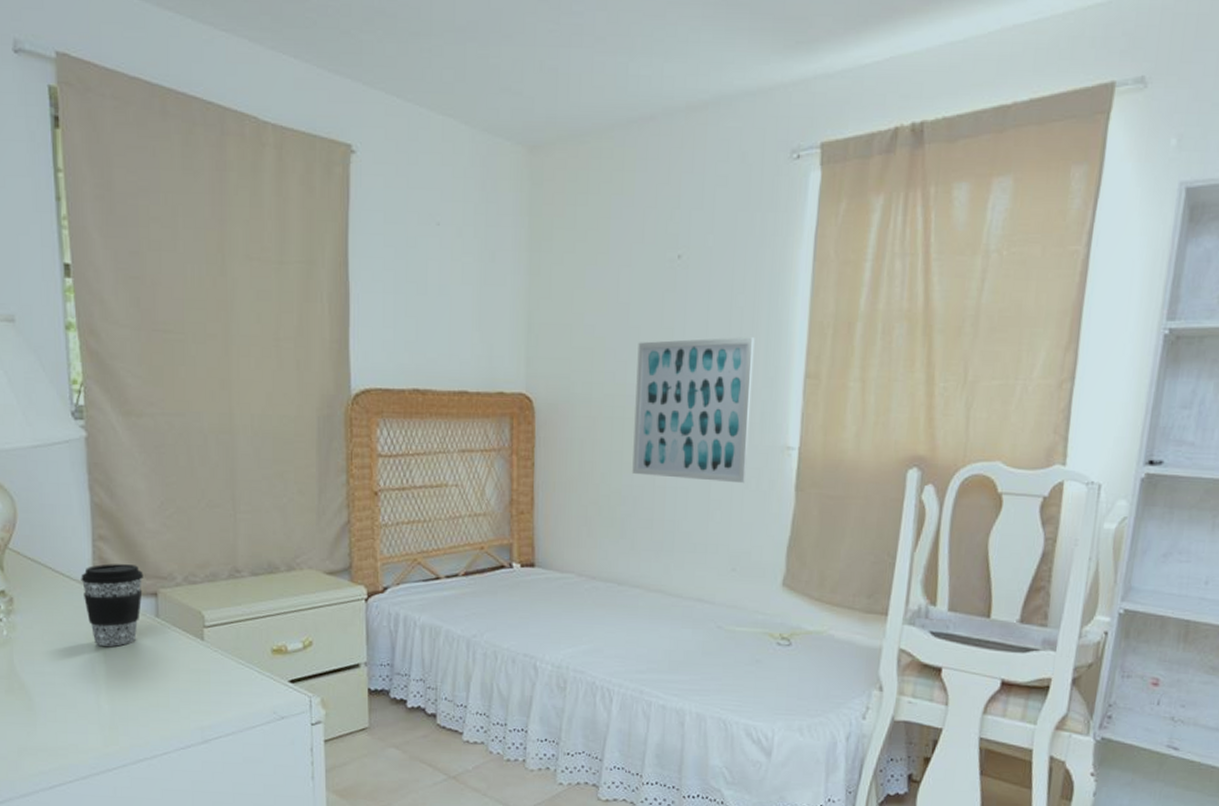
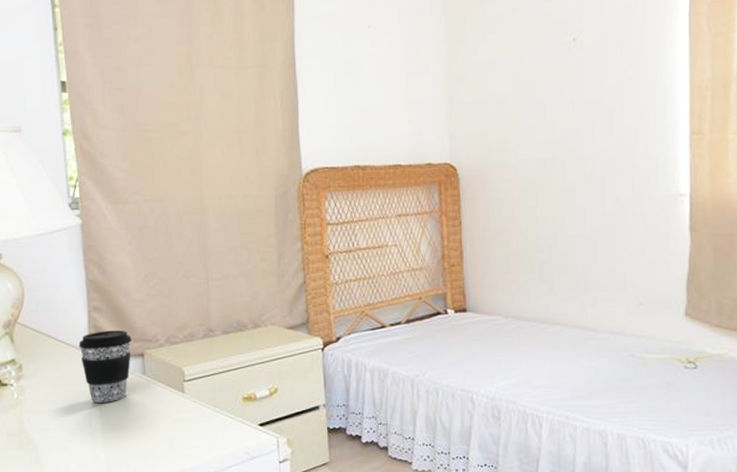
wall art: present [632,337,755,484] -> none [544,103,646,228]

